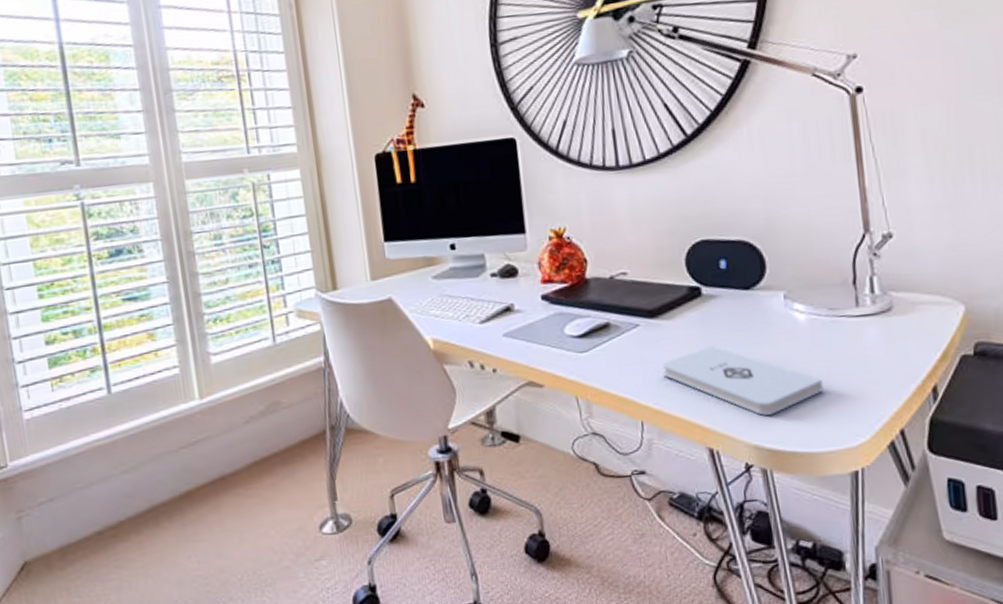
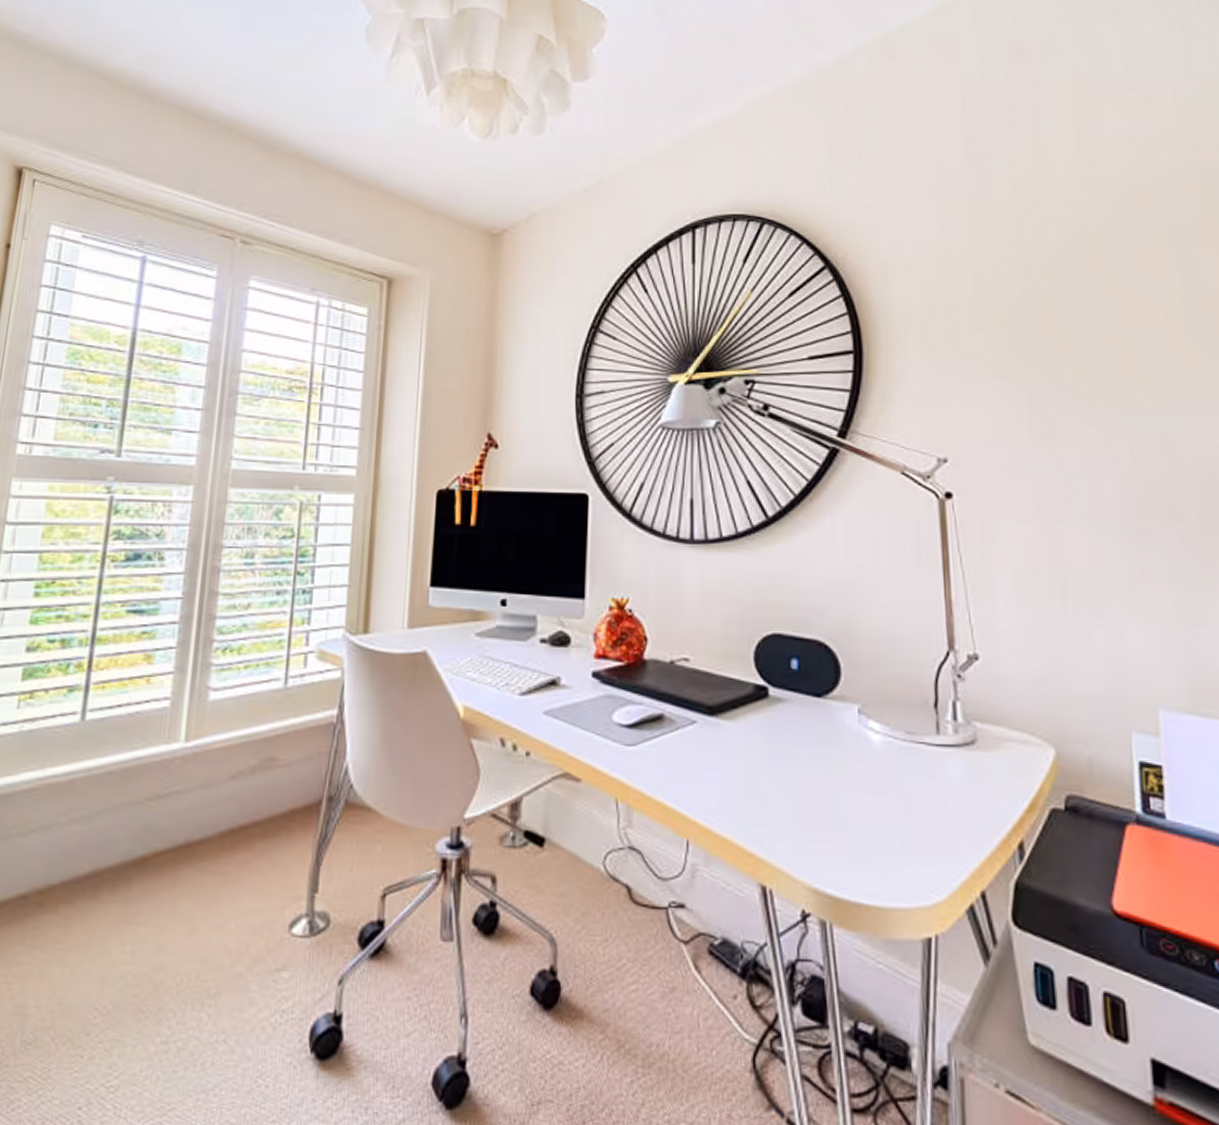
notepad: present [663,345,823,416] -> none [717,757,896,852]

